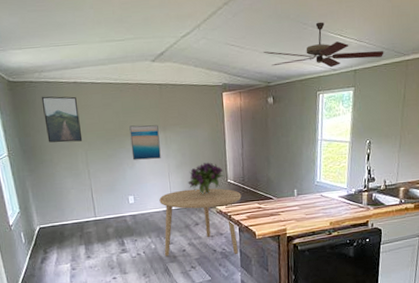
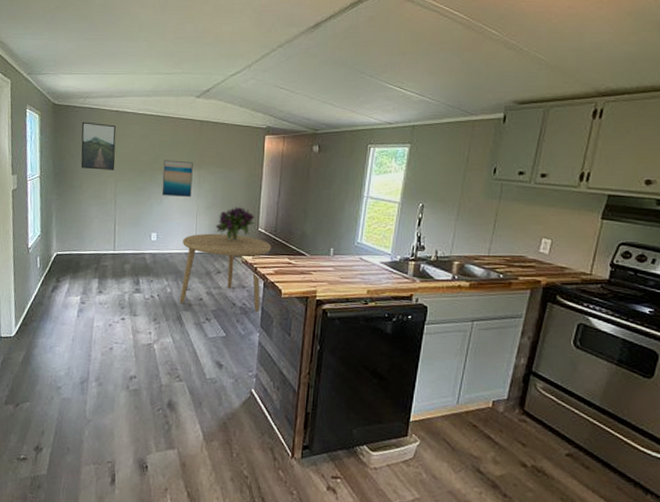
ceiling fan: present [263,22,384,68] -> none [314,72,448,121]

